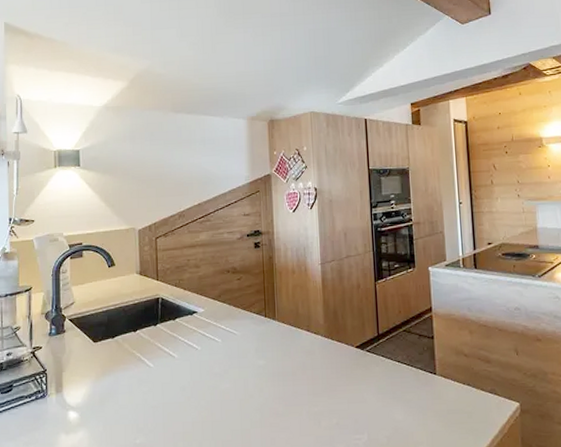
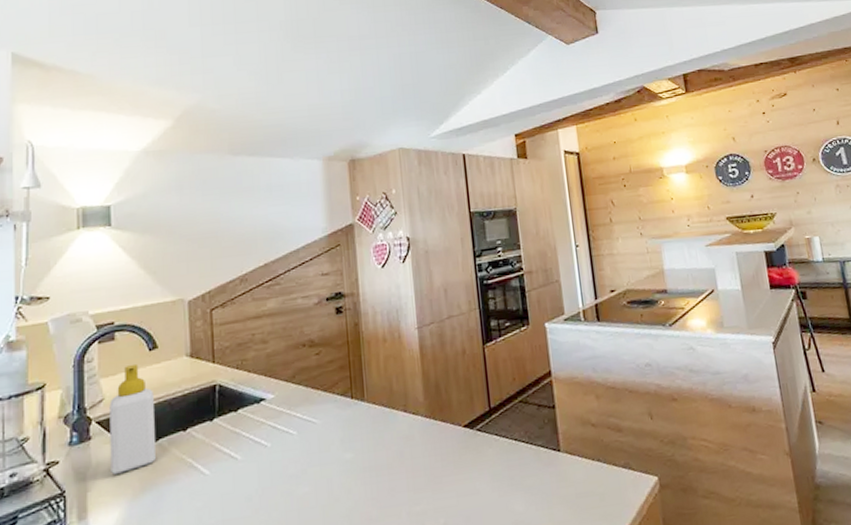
soap bottle: none [79,276,113,360] -> present [109,363,156,474]

